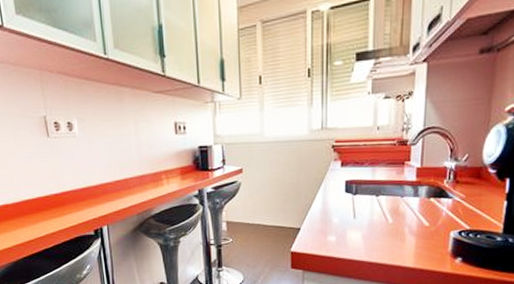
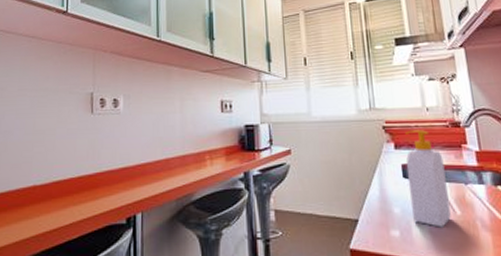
soap bottle: none [349,148,385,234] -> present [405,130,451,228]

